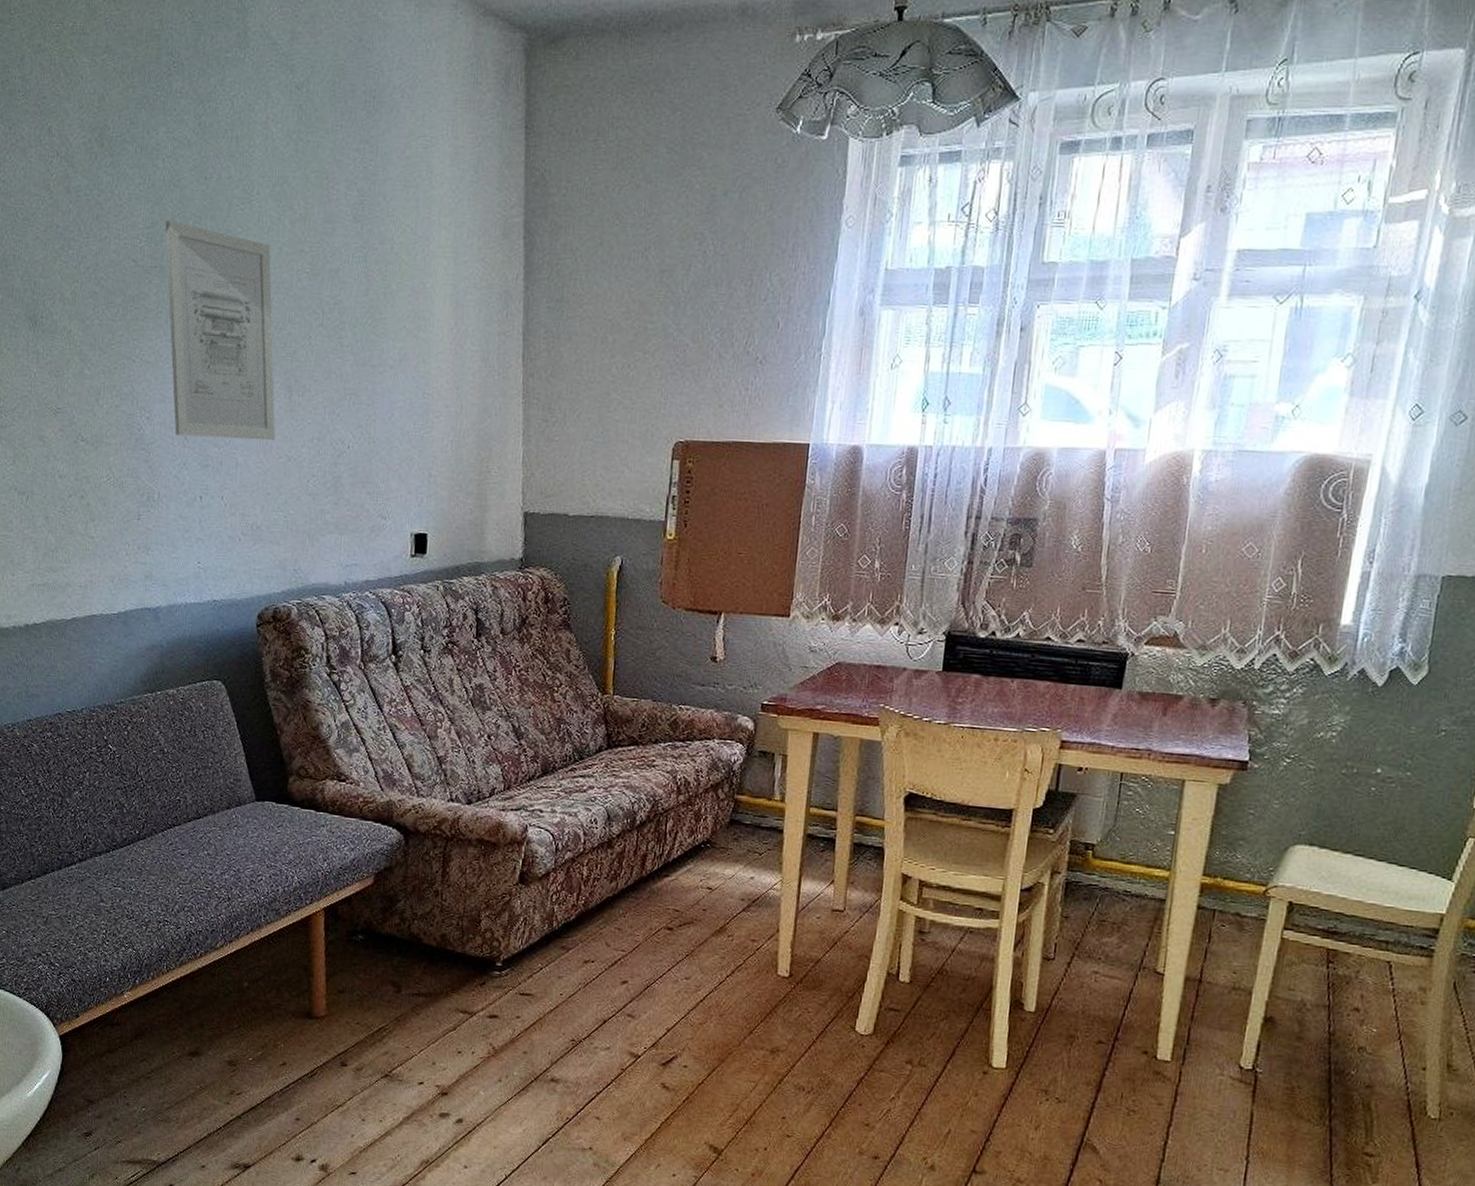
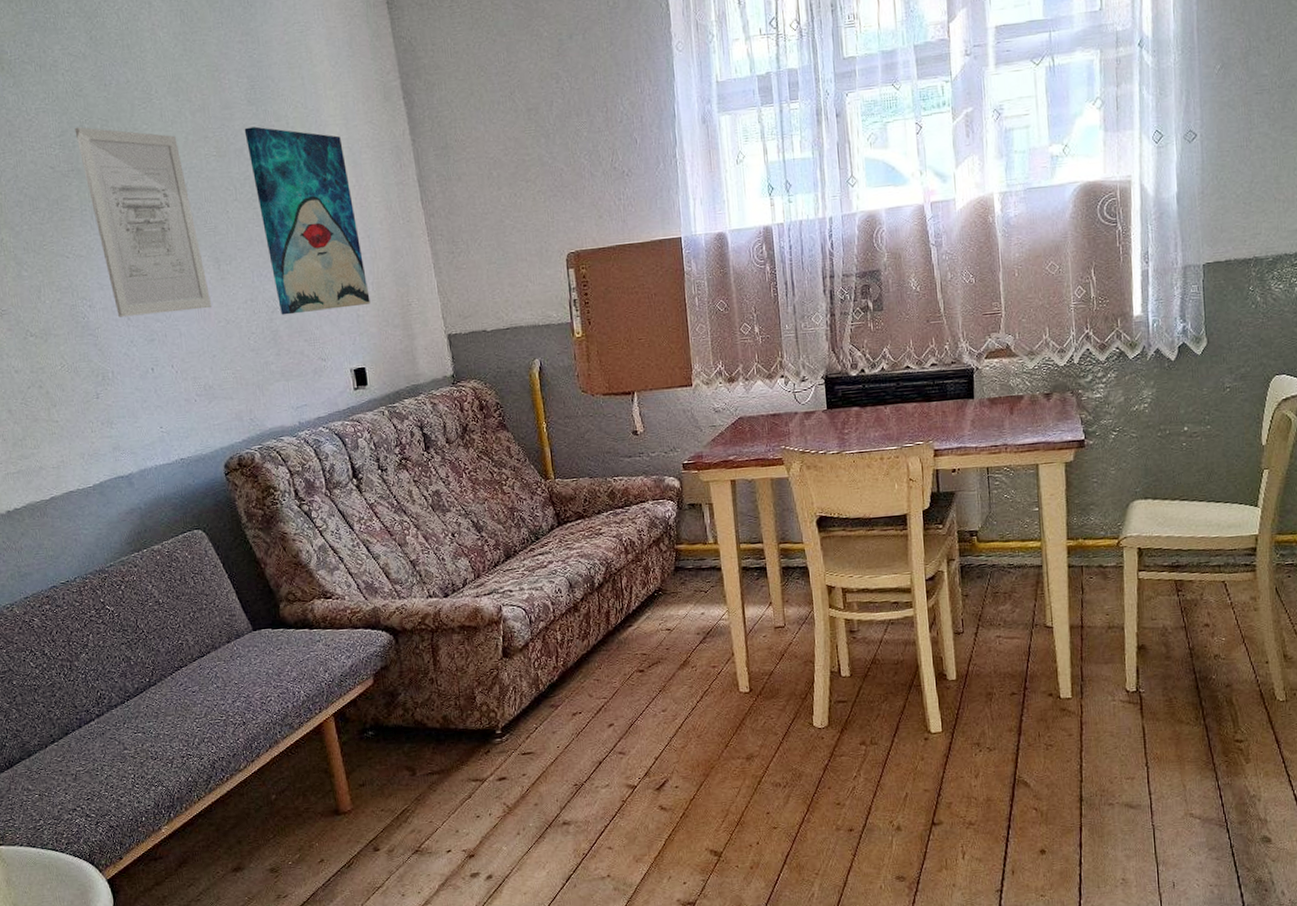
wall art: none [343,246,448,464] -> present [244,126,371,316]

